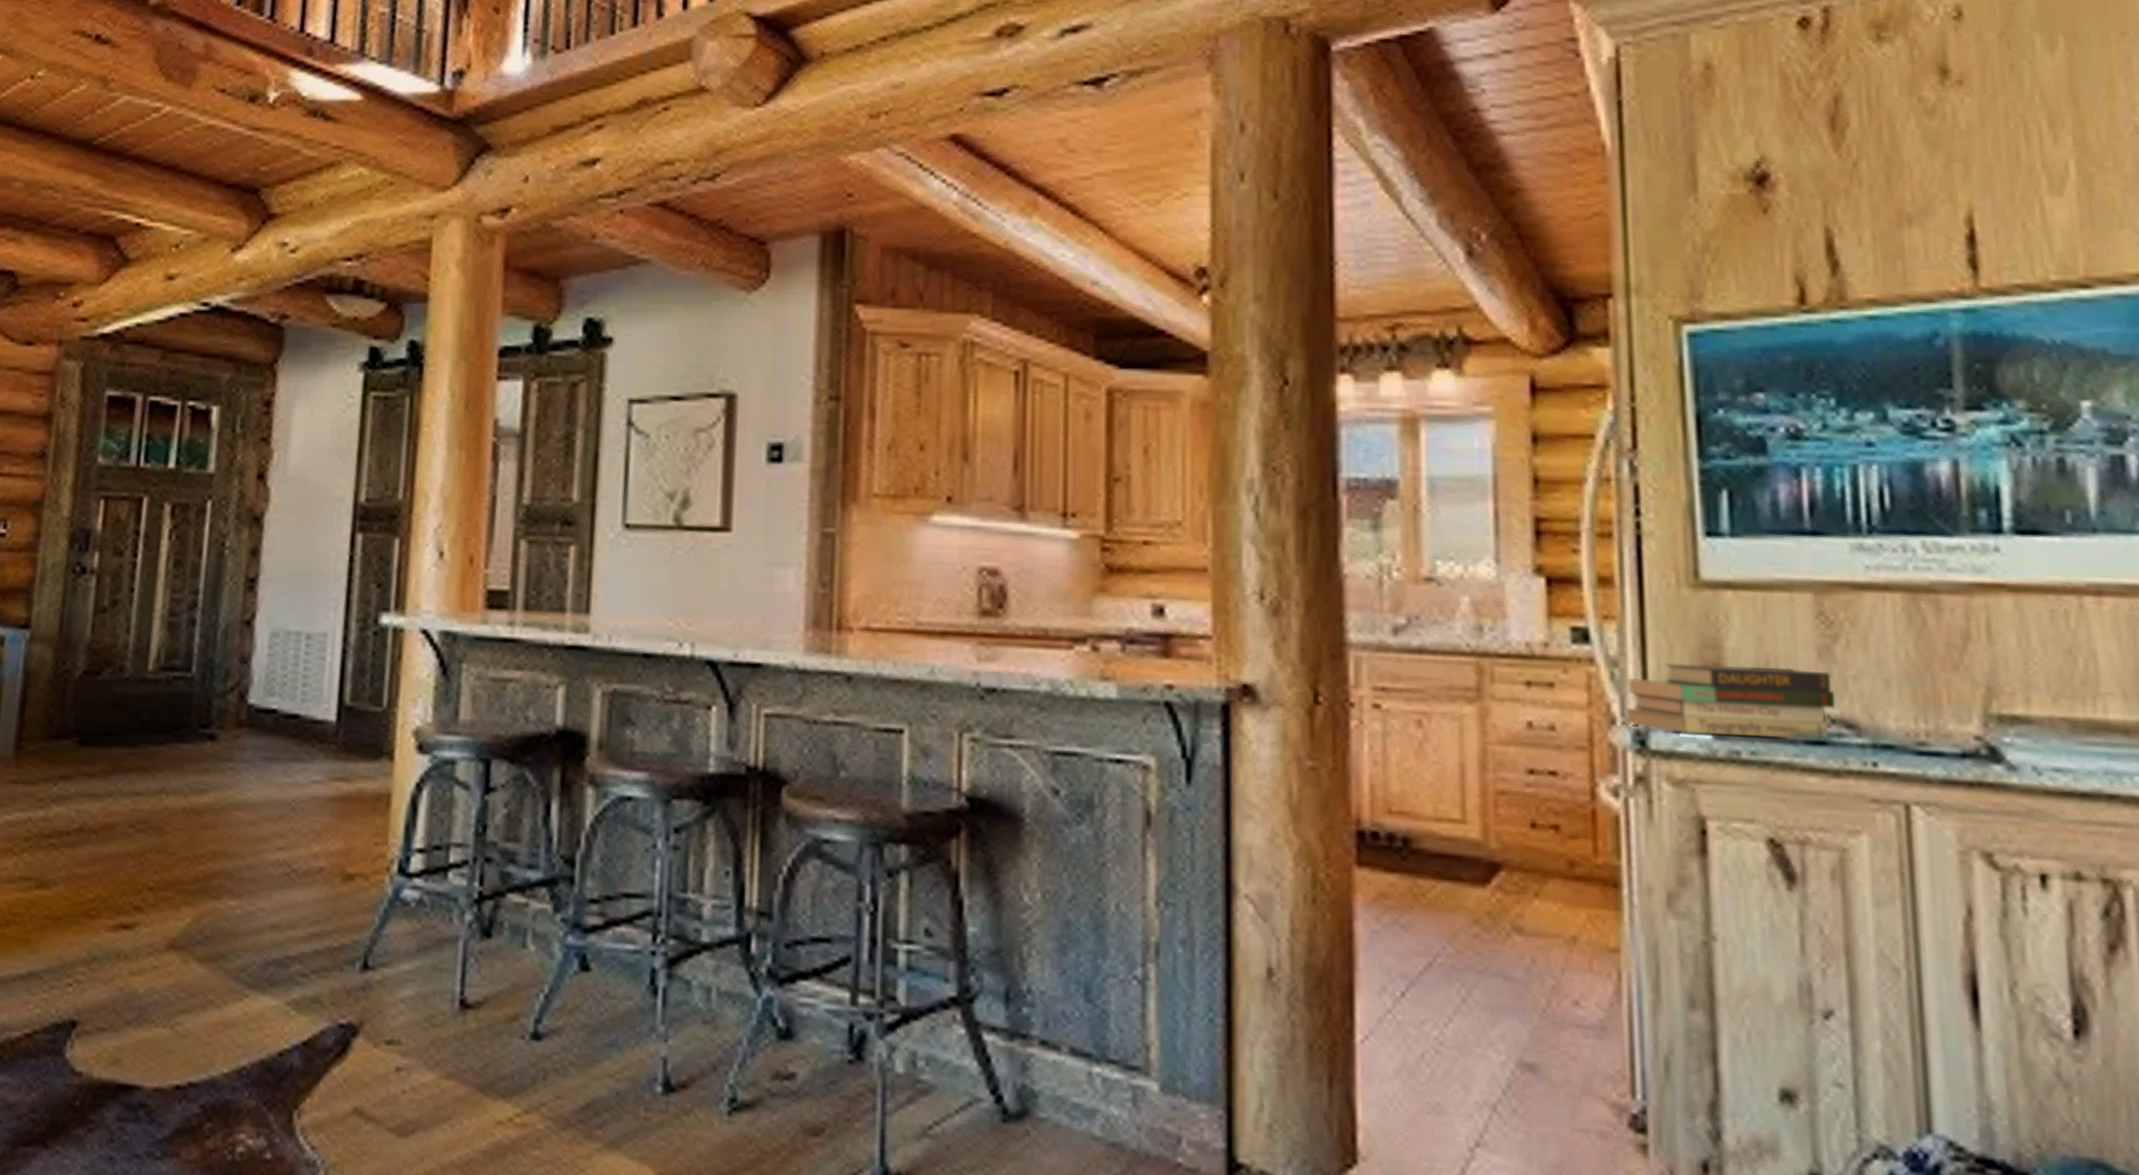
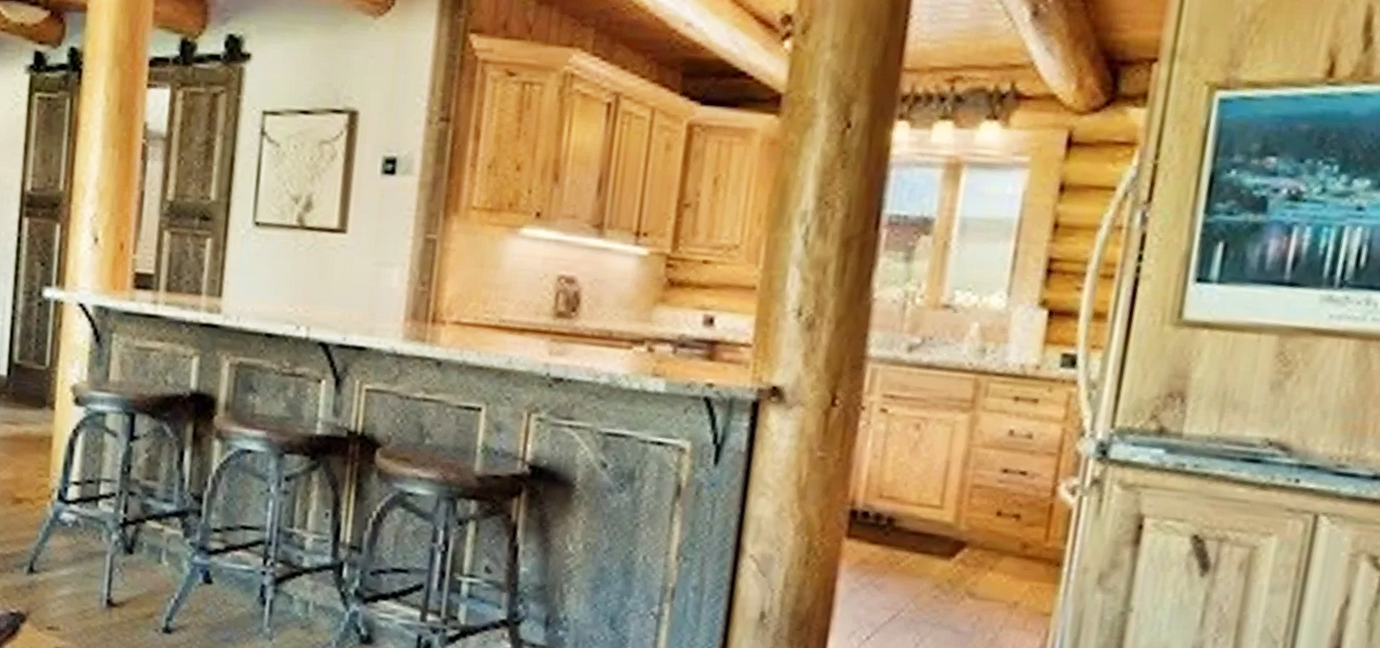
books: present [1625,663,1835,740] -> none [1093,388,1278,459]

